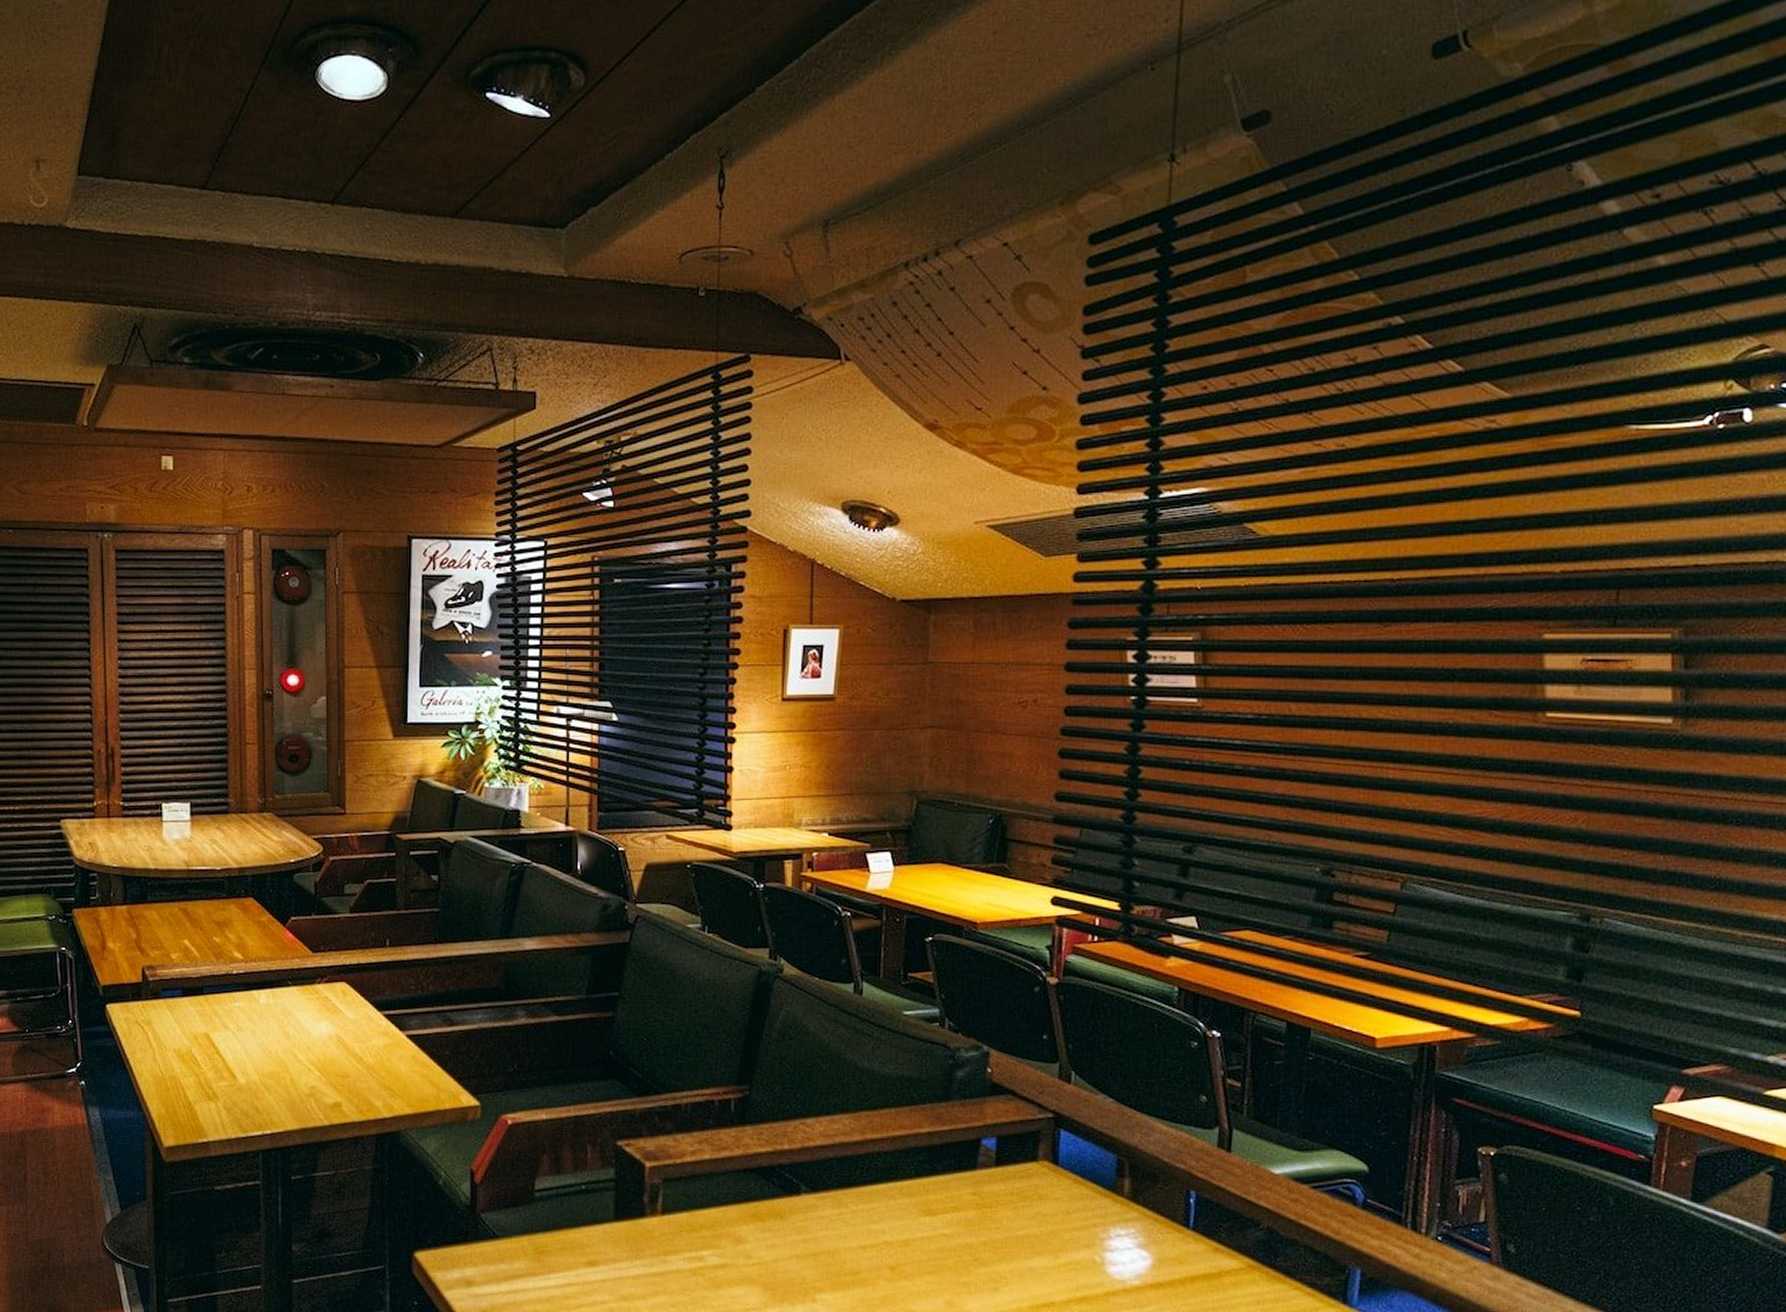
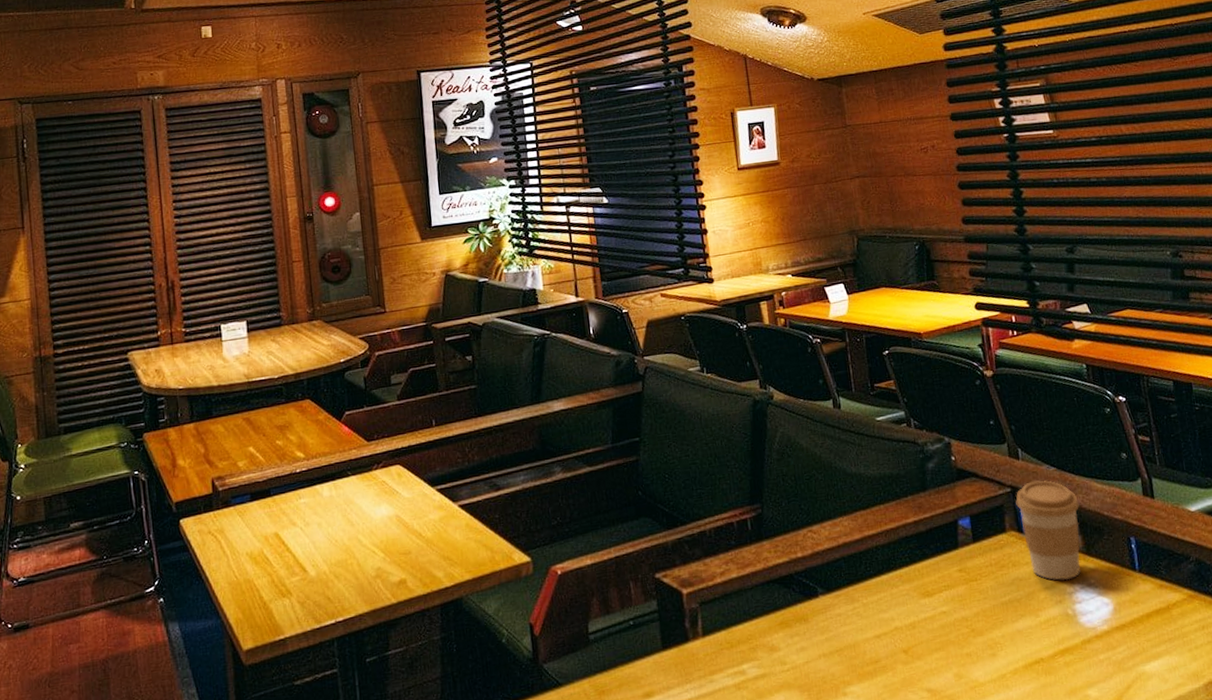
coffee cup: none [1056,1110,1135,1225] -> present [1016,480,1080,581]

